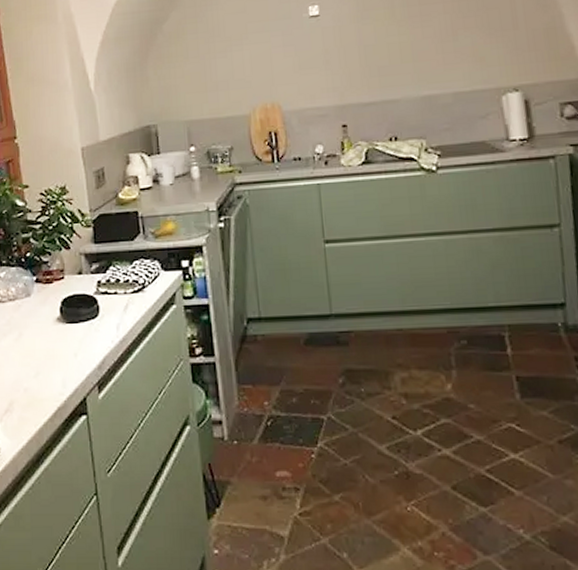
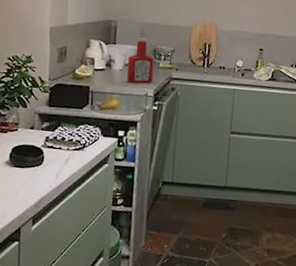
ketchup bottle: none [178,139,213,198] -> present [127,37,154,83]

